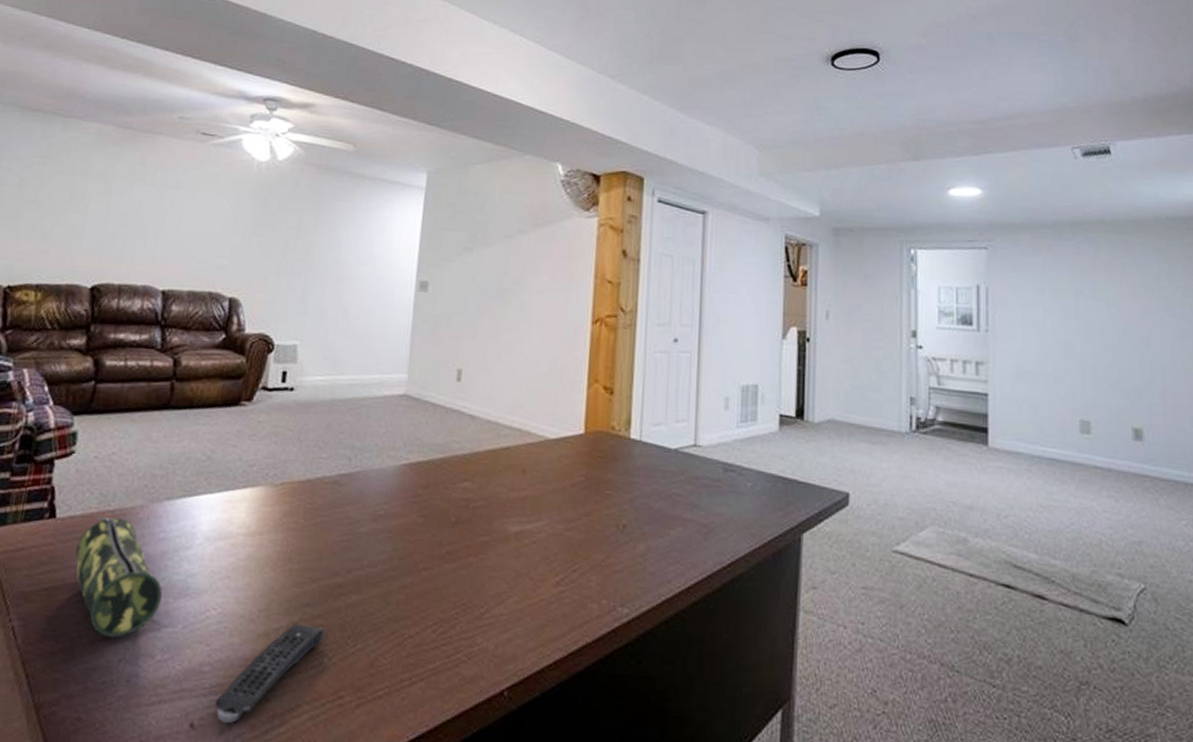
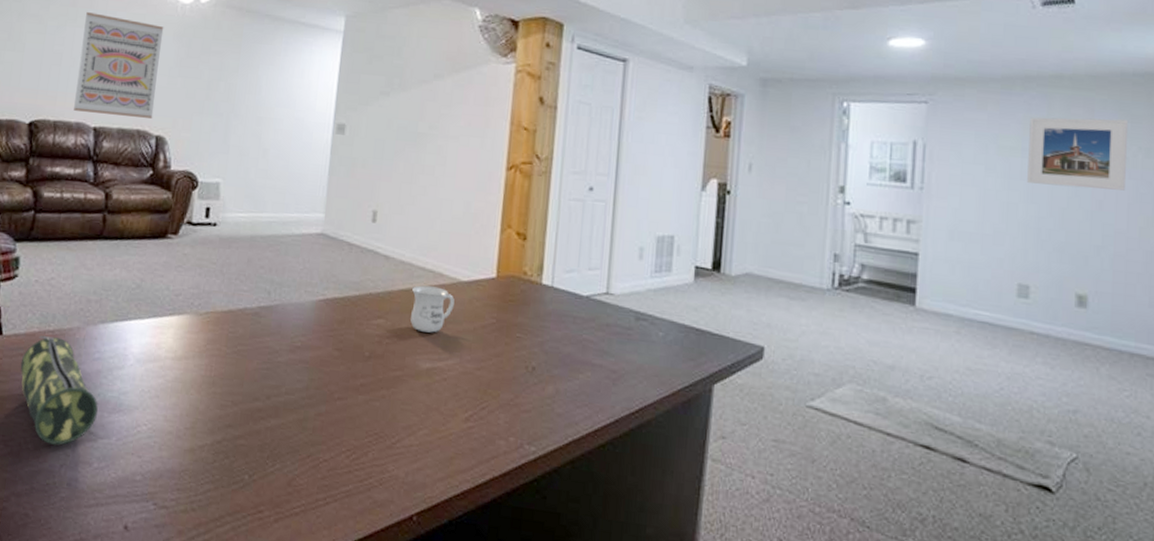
wall art: none [140,171,239,280] -> present [74,12,164,119]
remote control: present [215,624,325,724] -> none [147,443,246,529]
mug: none [498,445,543,494] -> present [410,285,455,333]
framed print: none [1080,260,1168,328] -> present [1027,117,1128,191]

